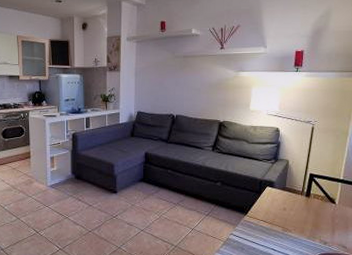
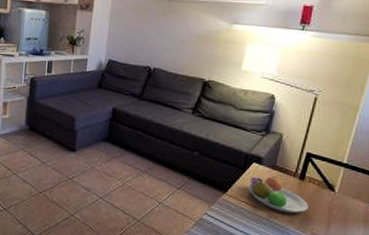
fruit bowl: none [264,197,315,226] -> present [248,176,309,214]

